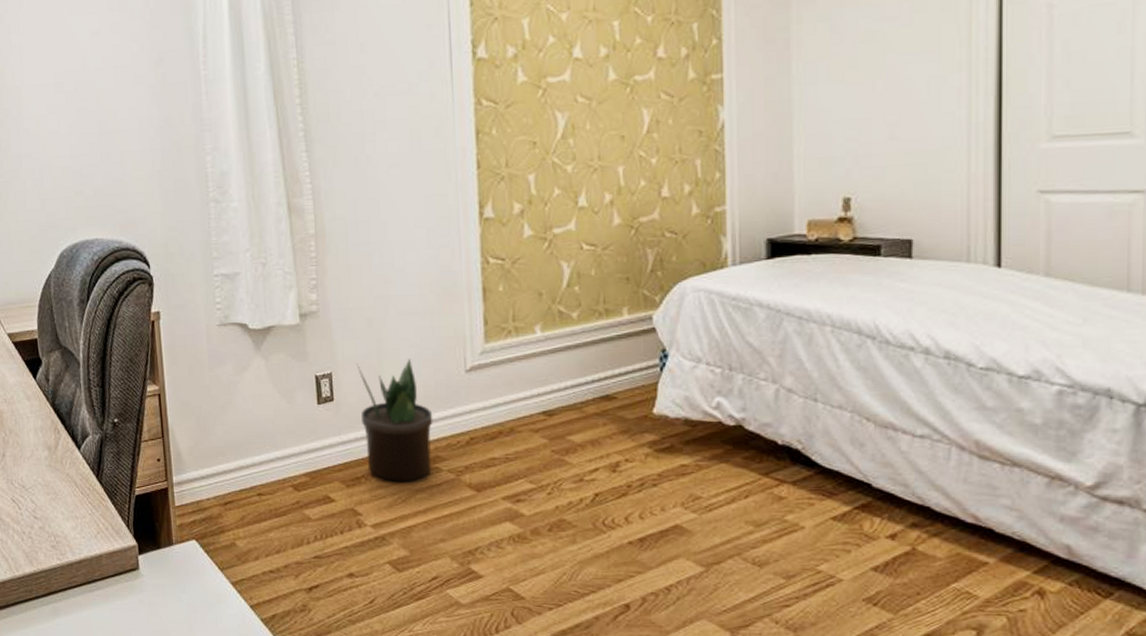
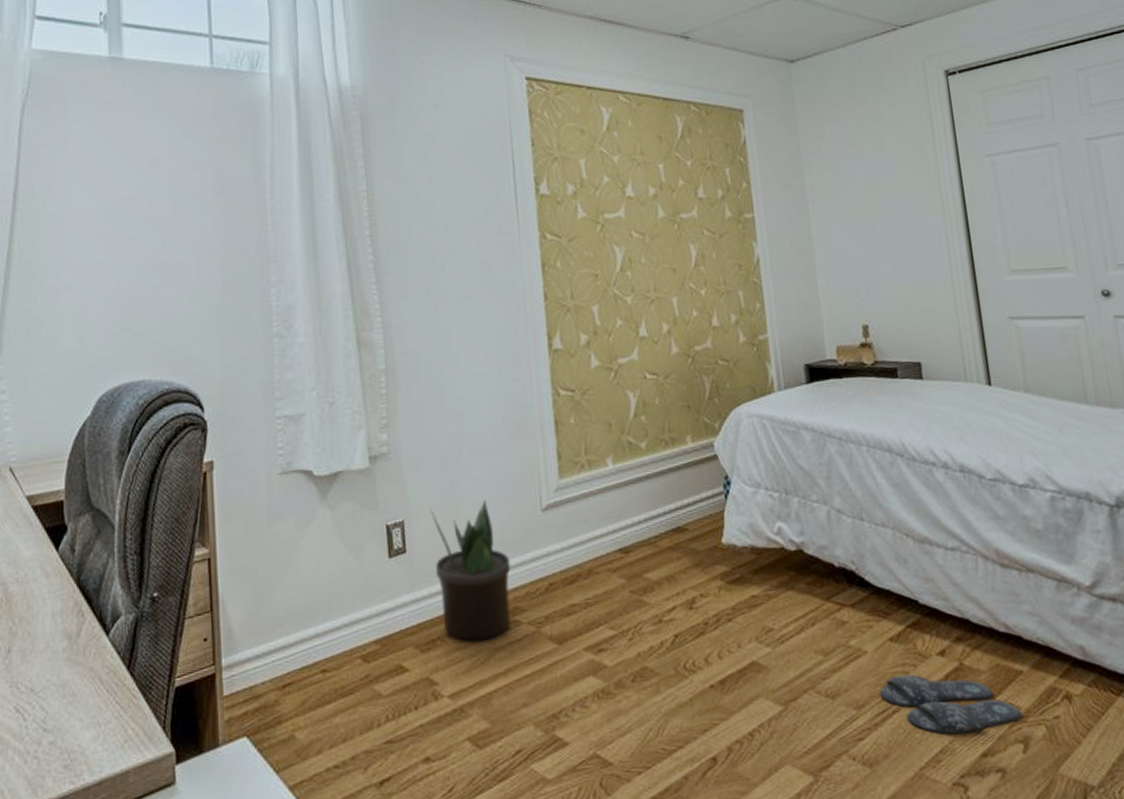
slippers: none [814,553,980,614] -> present [879,674,1022,735]

